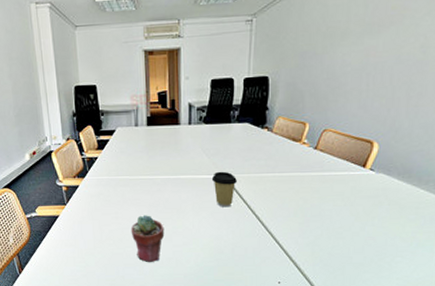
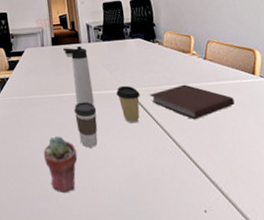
thermos bottle: none [159,127,188,188] -> present [63,45,94,105]
coffee cup: none [166,185,189,227] -> present [74,101,98,148]
notebook: none [246,173,335,208] -> present [149,84,235,120]

